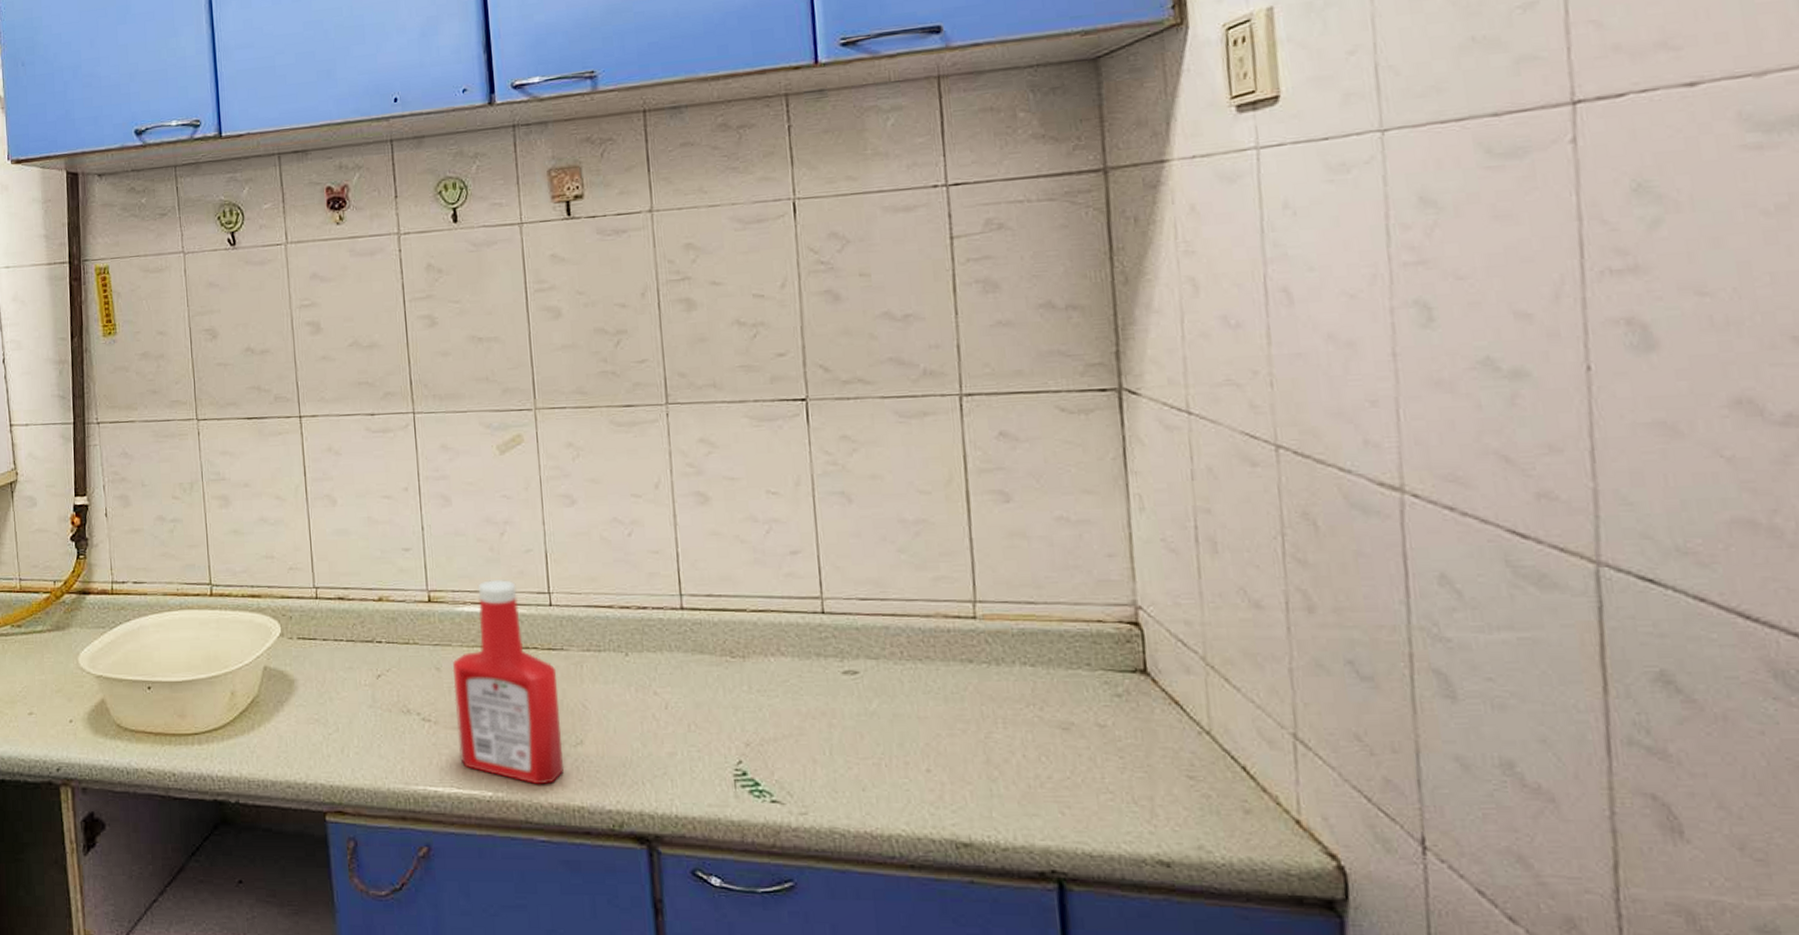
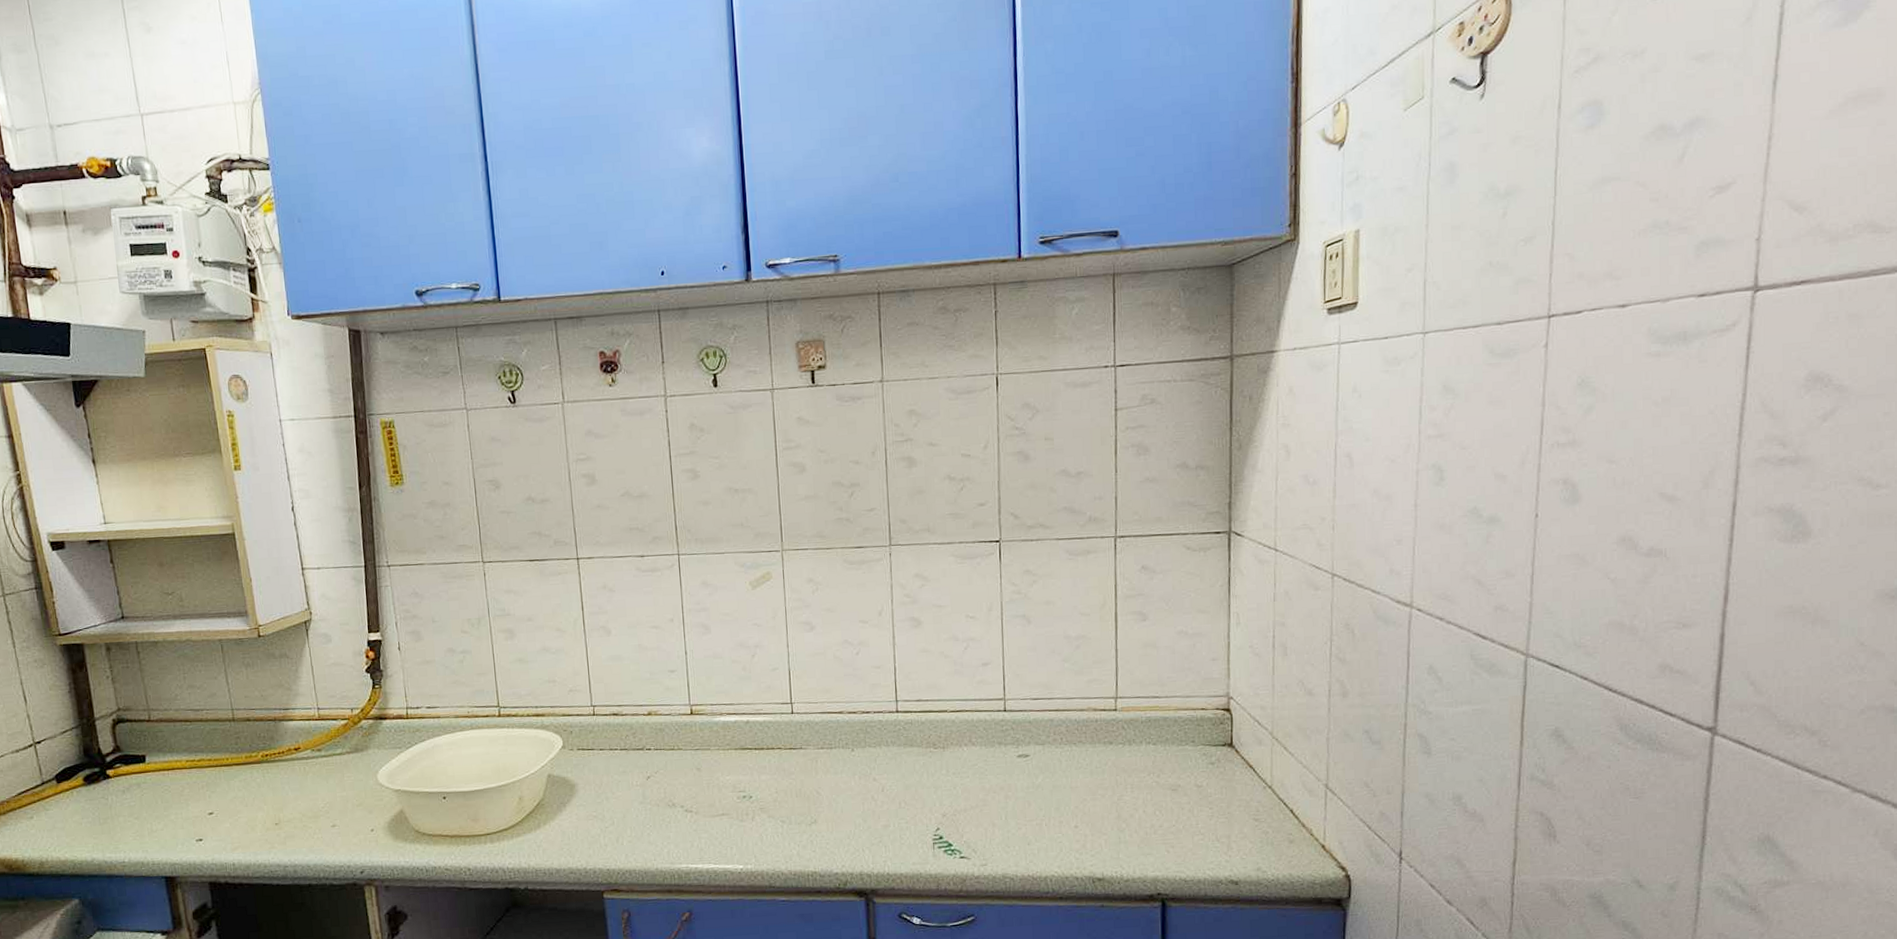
ketchup bottle: present [452,579,565,785] -> none [711,693,802,857]

